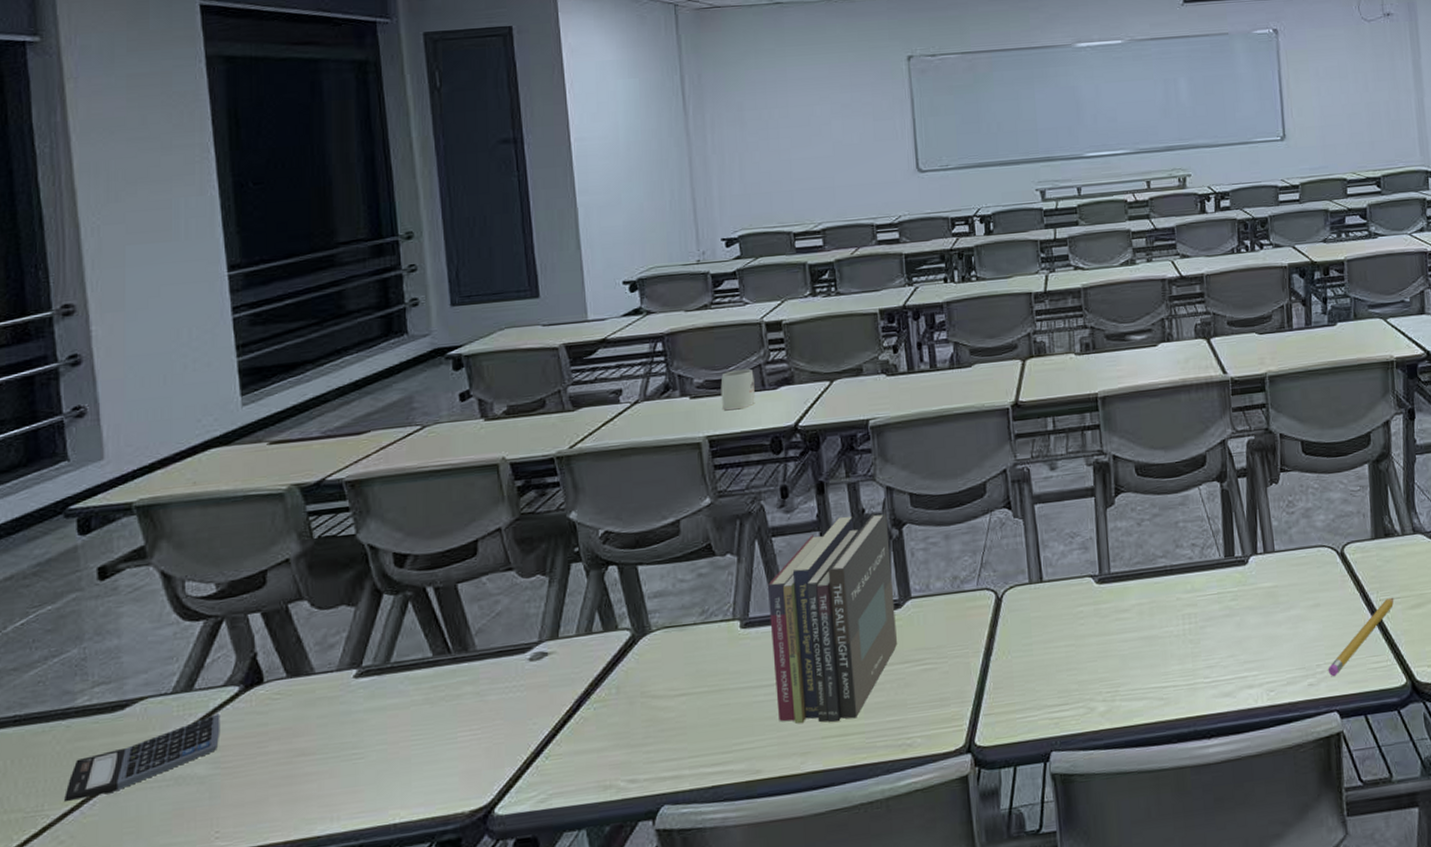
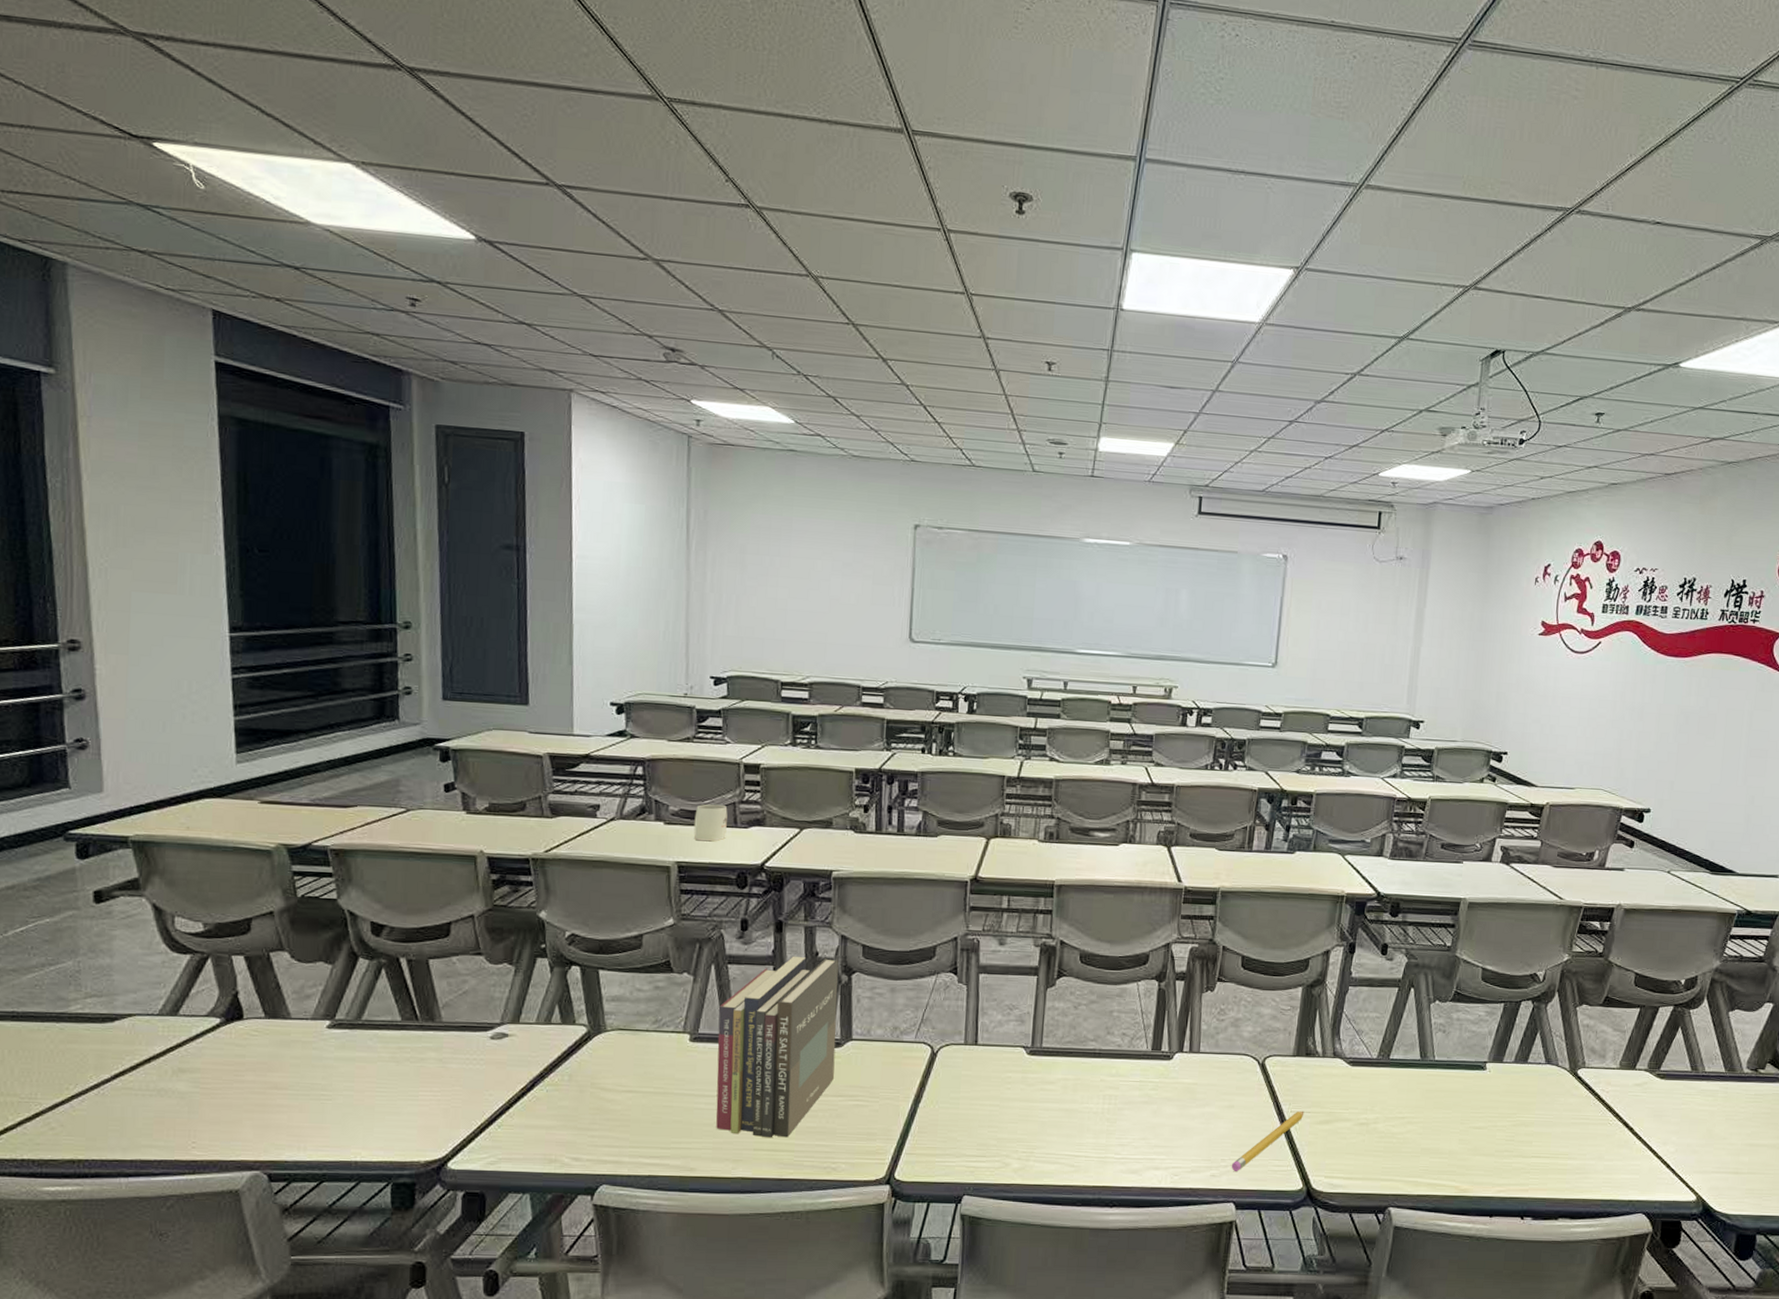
calculator: present [64,713,220,803] -> none [56,1040,202,1095]

